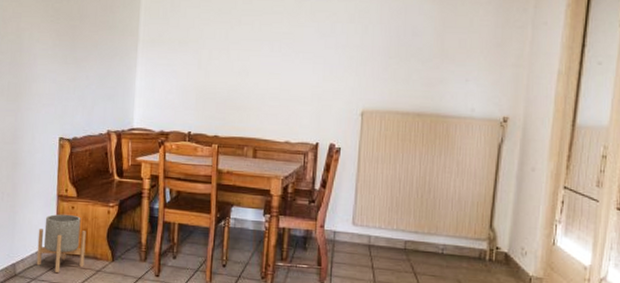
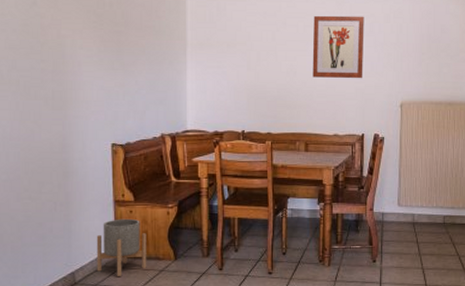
wall art: none [266,13,326,83] -> present [312,15,364,79]

